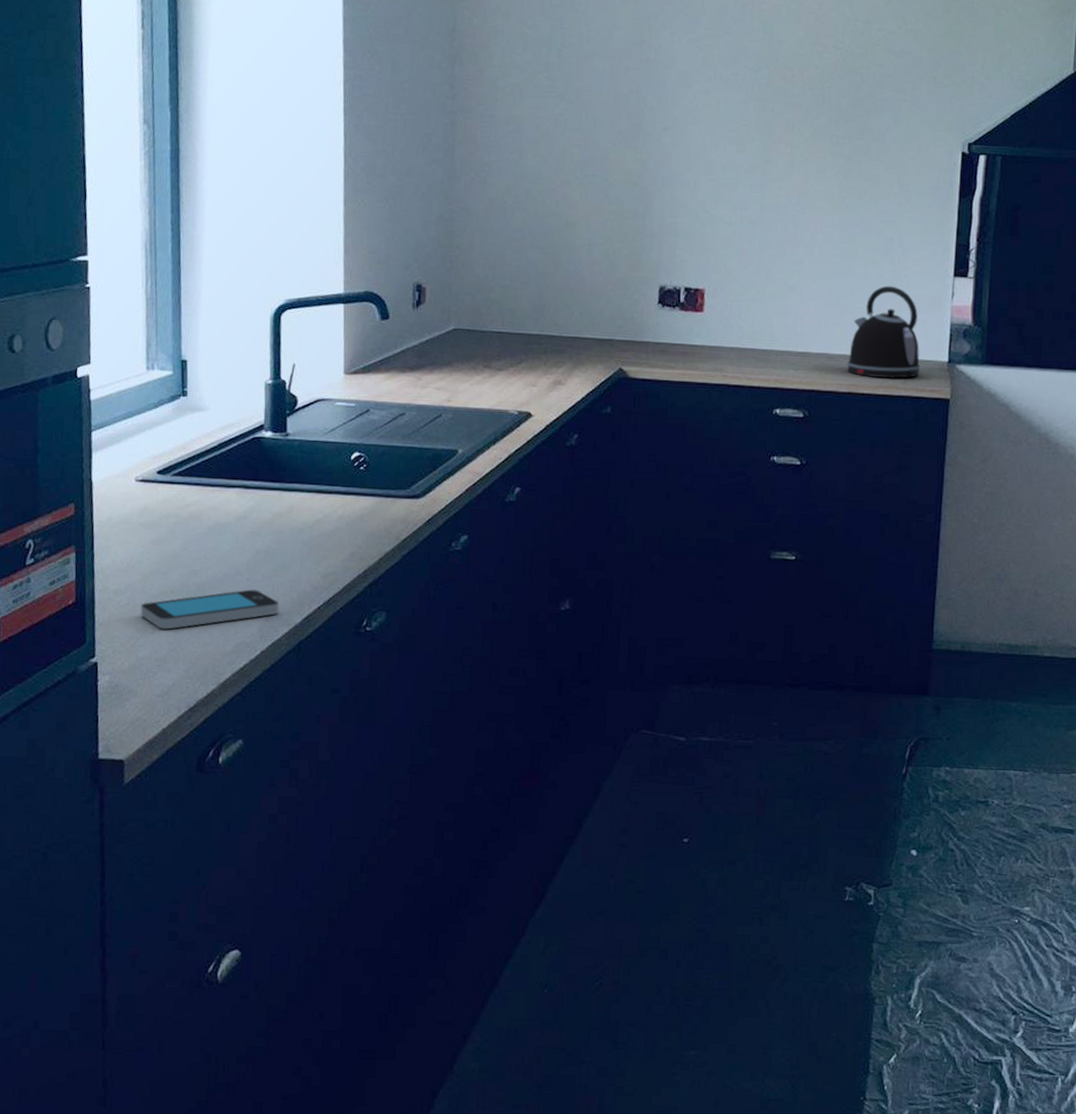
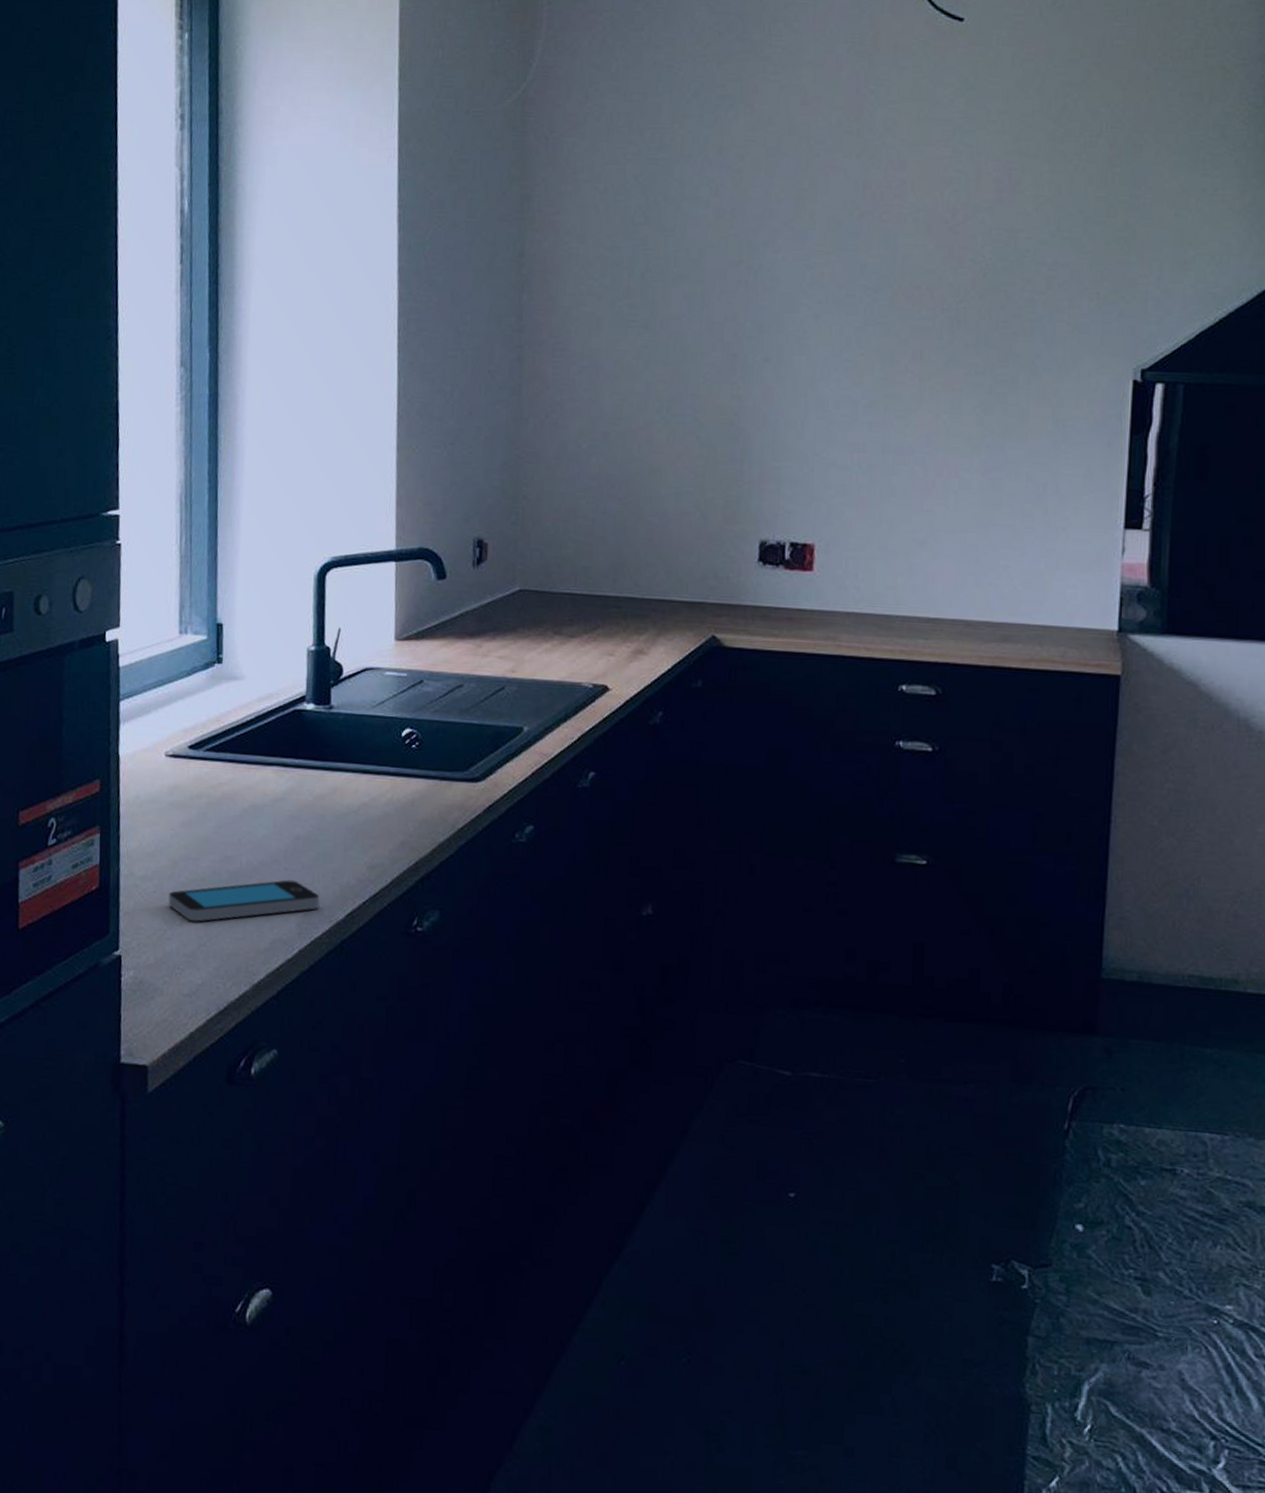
kettle: present [846,285,921,379] -> none [989,539,1083,650]

